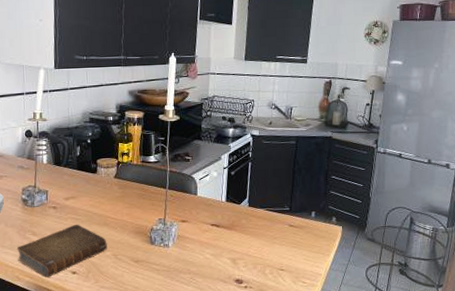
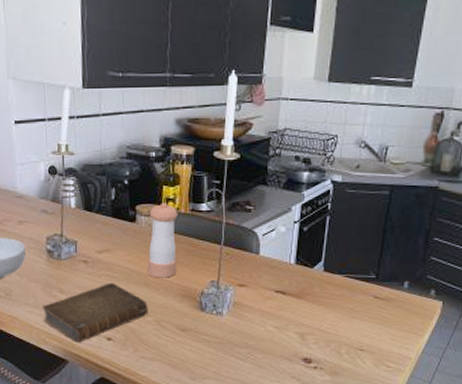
pepper shaker: none [106,156,131,219] -> present [147,202,178,278]

